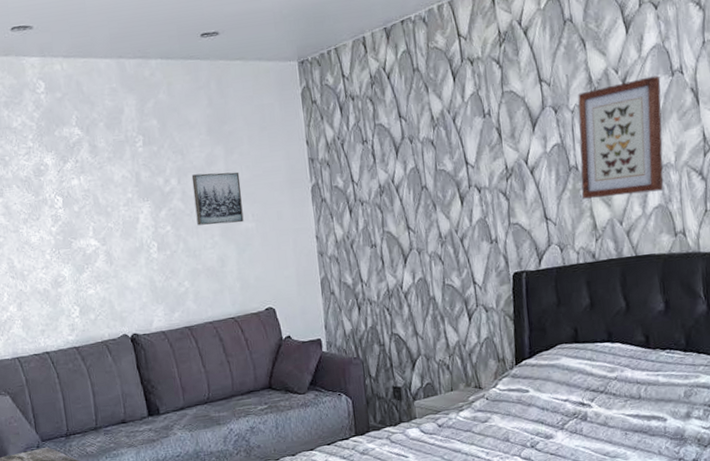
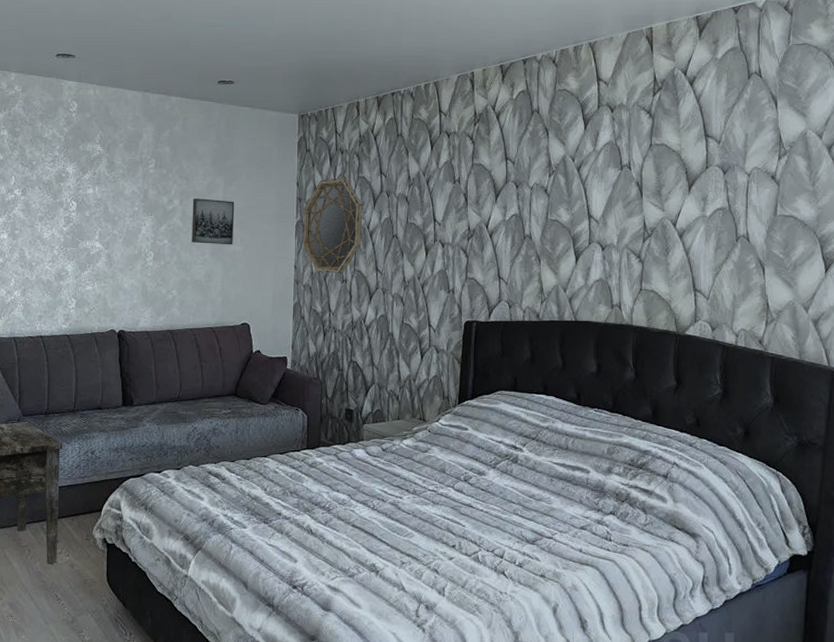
home mirror: none [318,127,388,240] -> present [302,177,363,273]
wall art: present [578,75,664,199] -> none [533,168,611,267]

